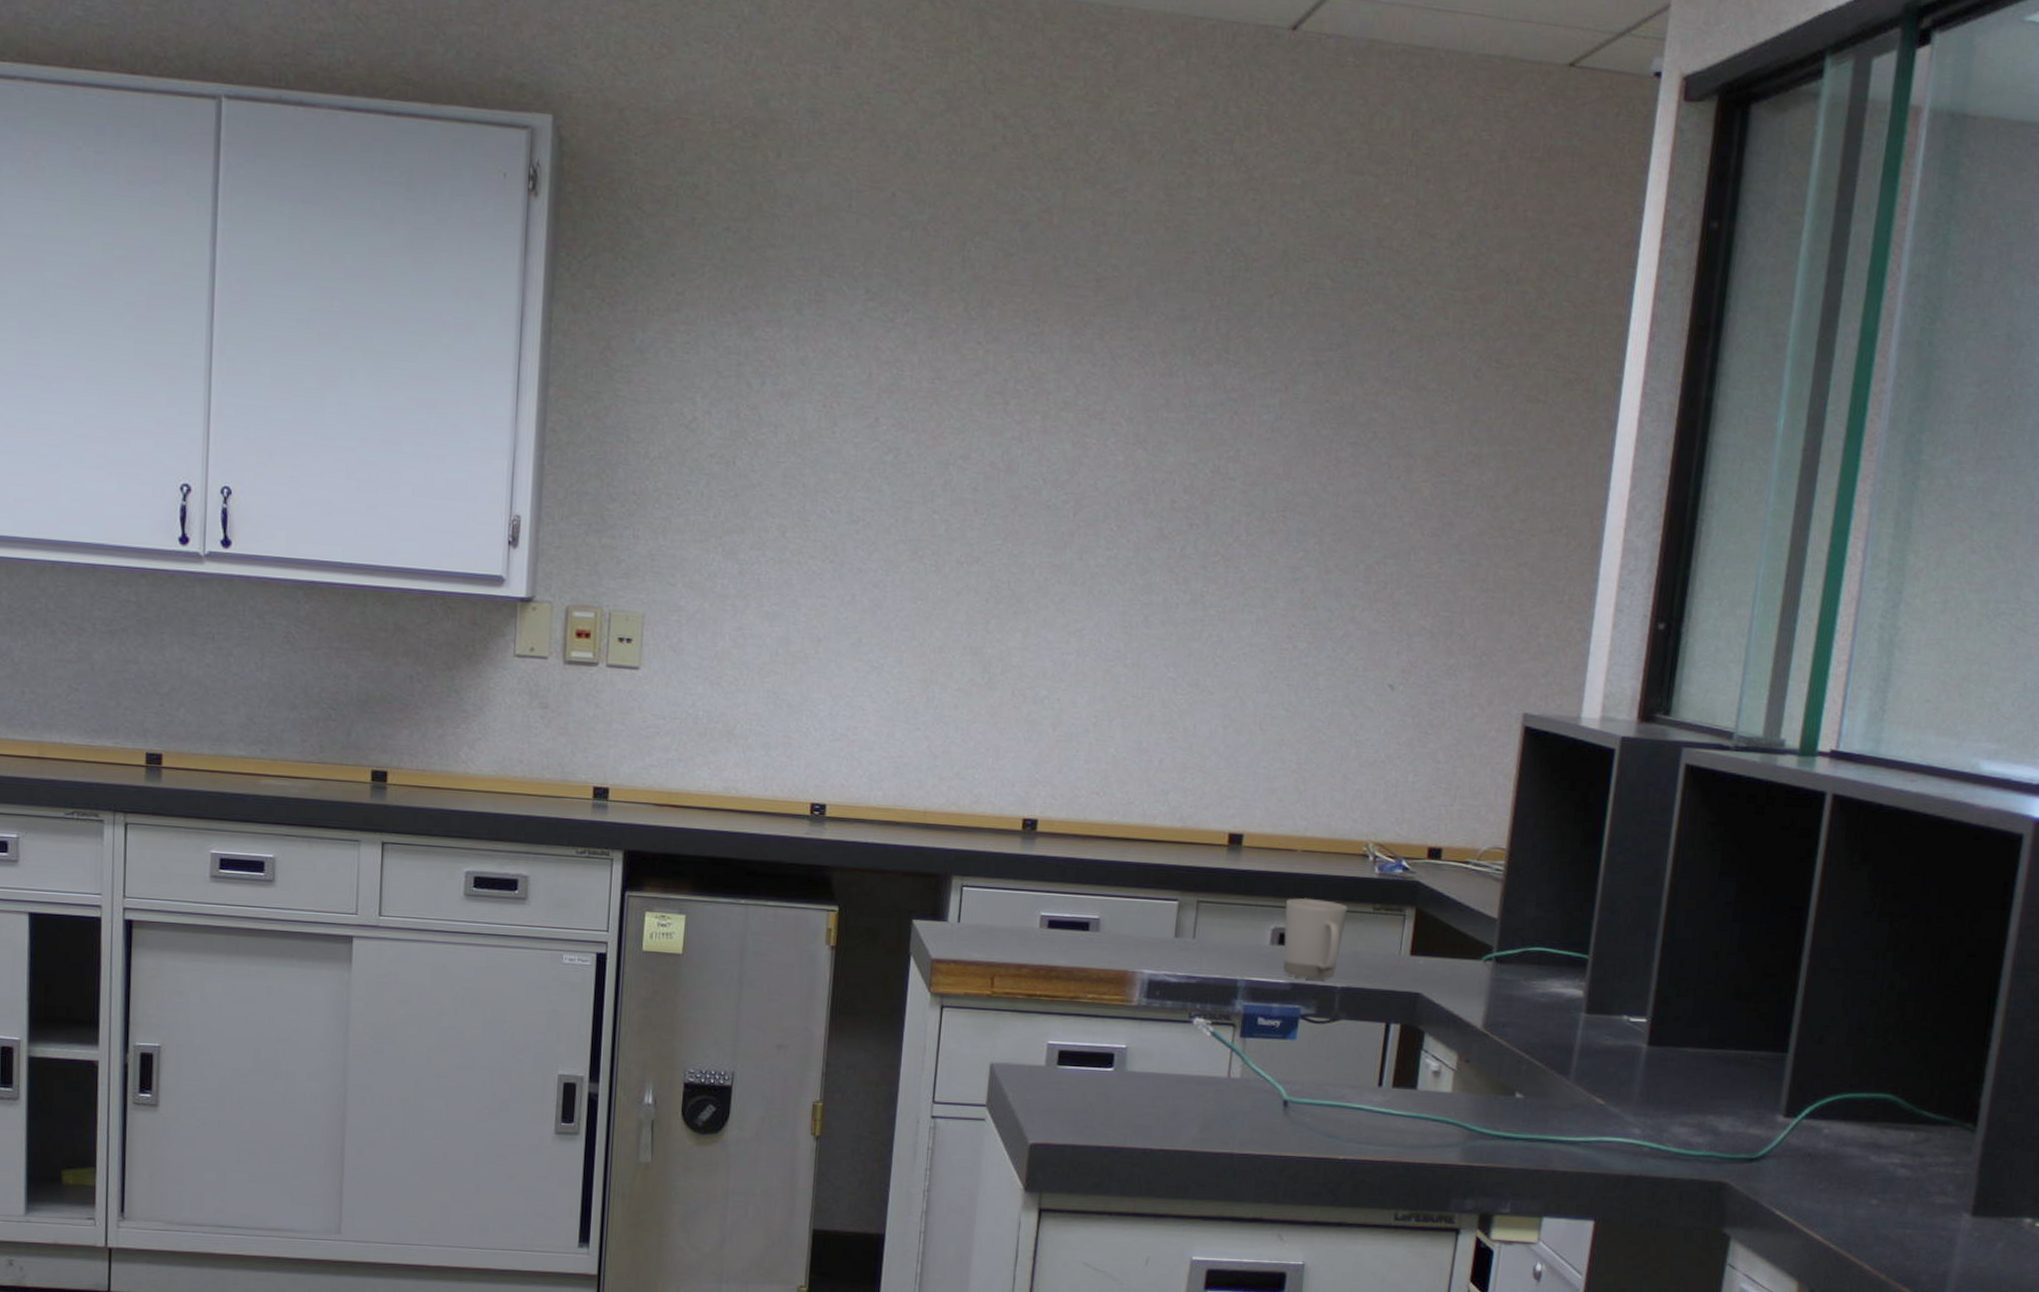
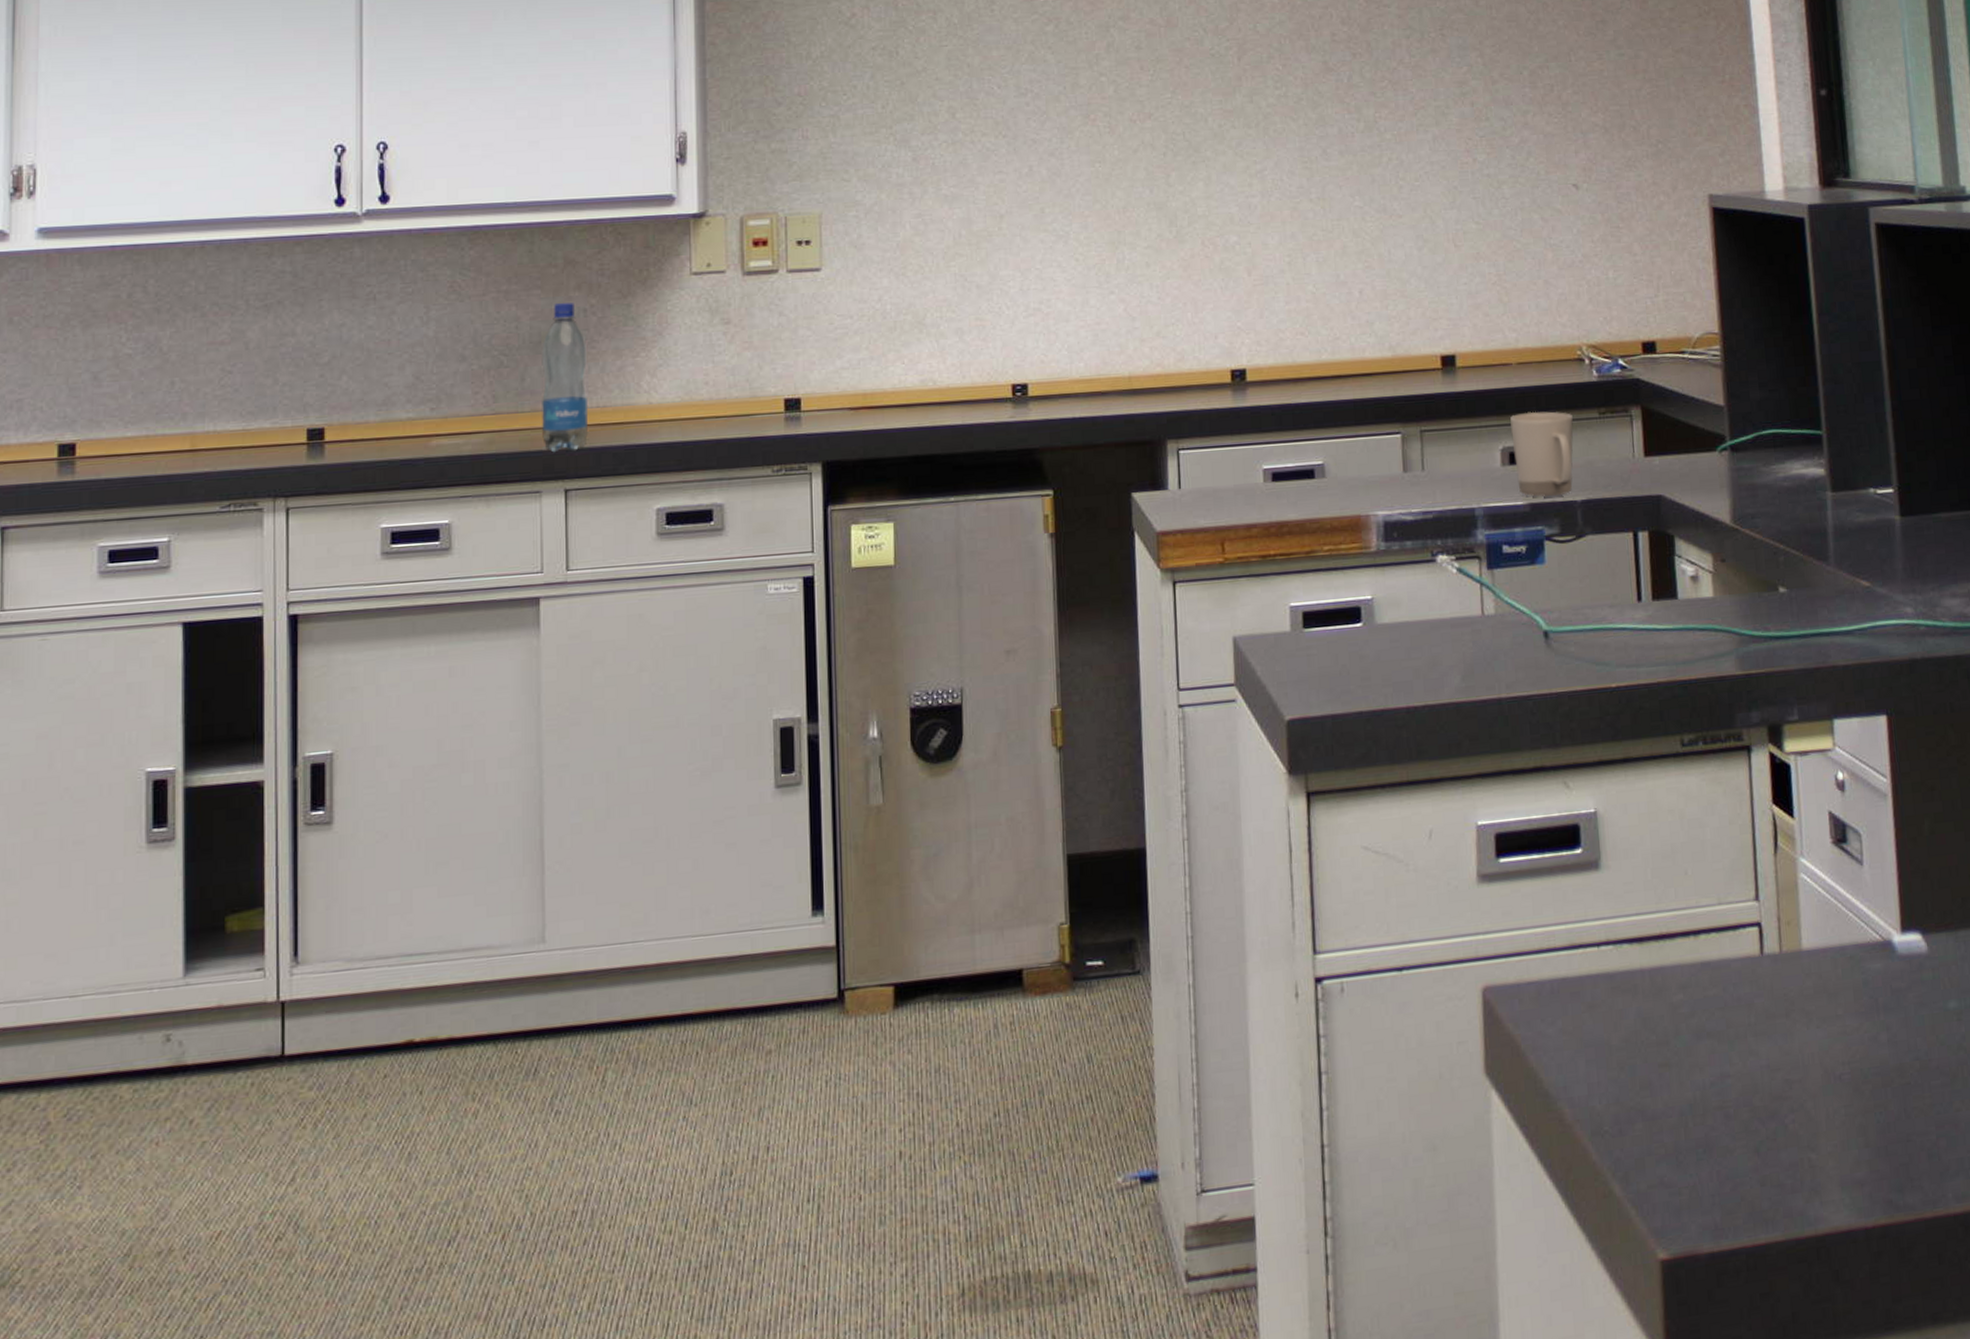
bottle: none [364,667,411,808] -> present [541,303,588,453]

